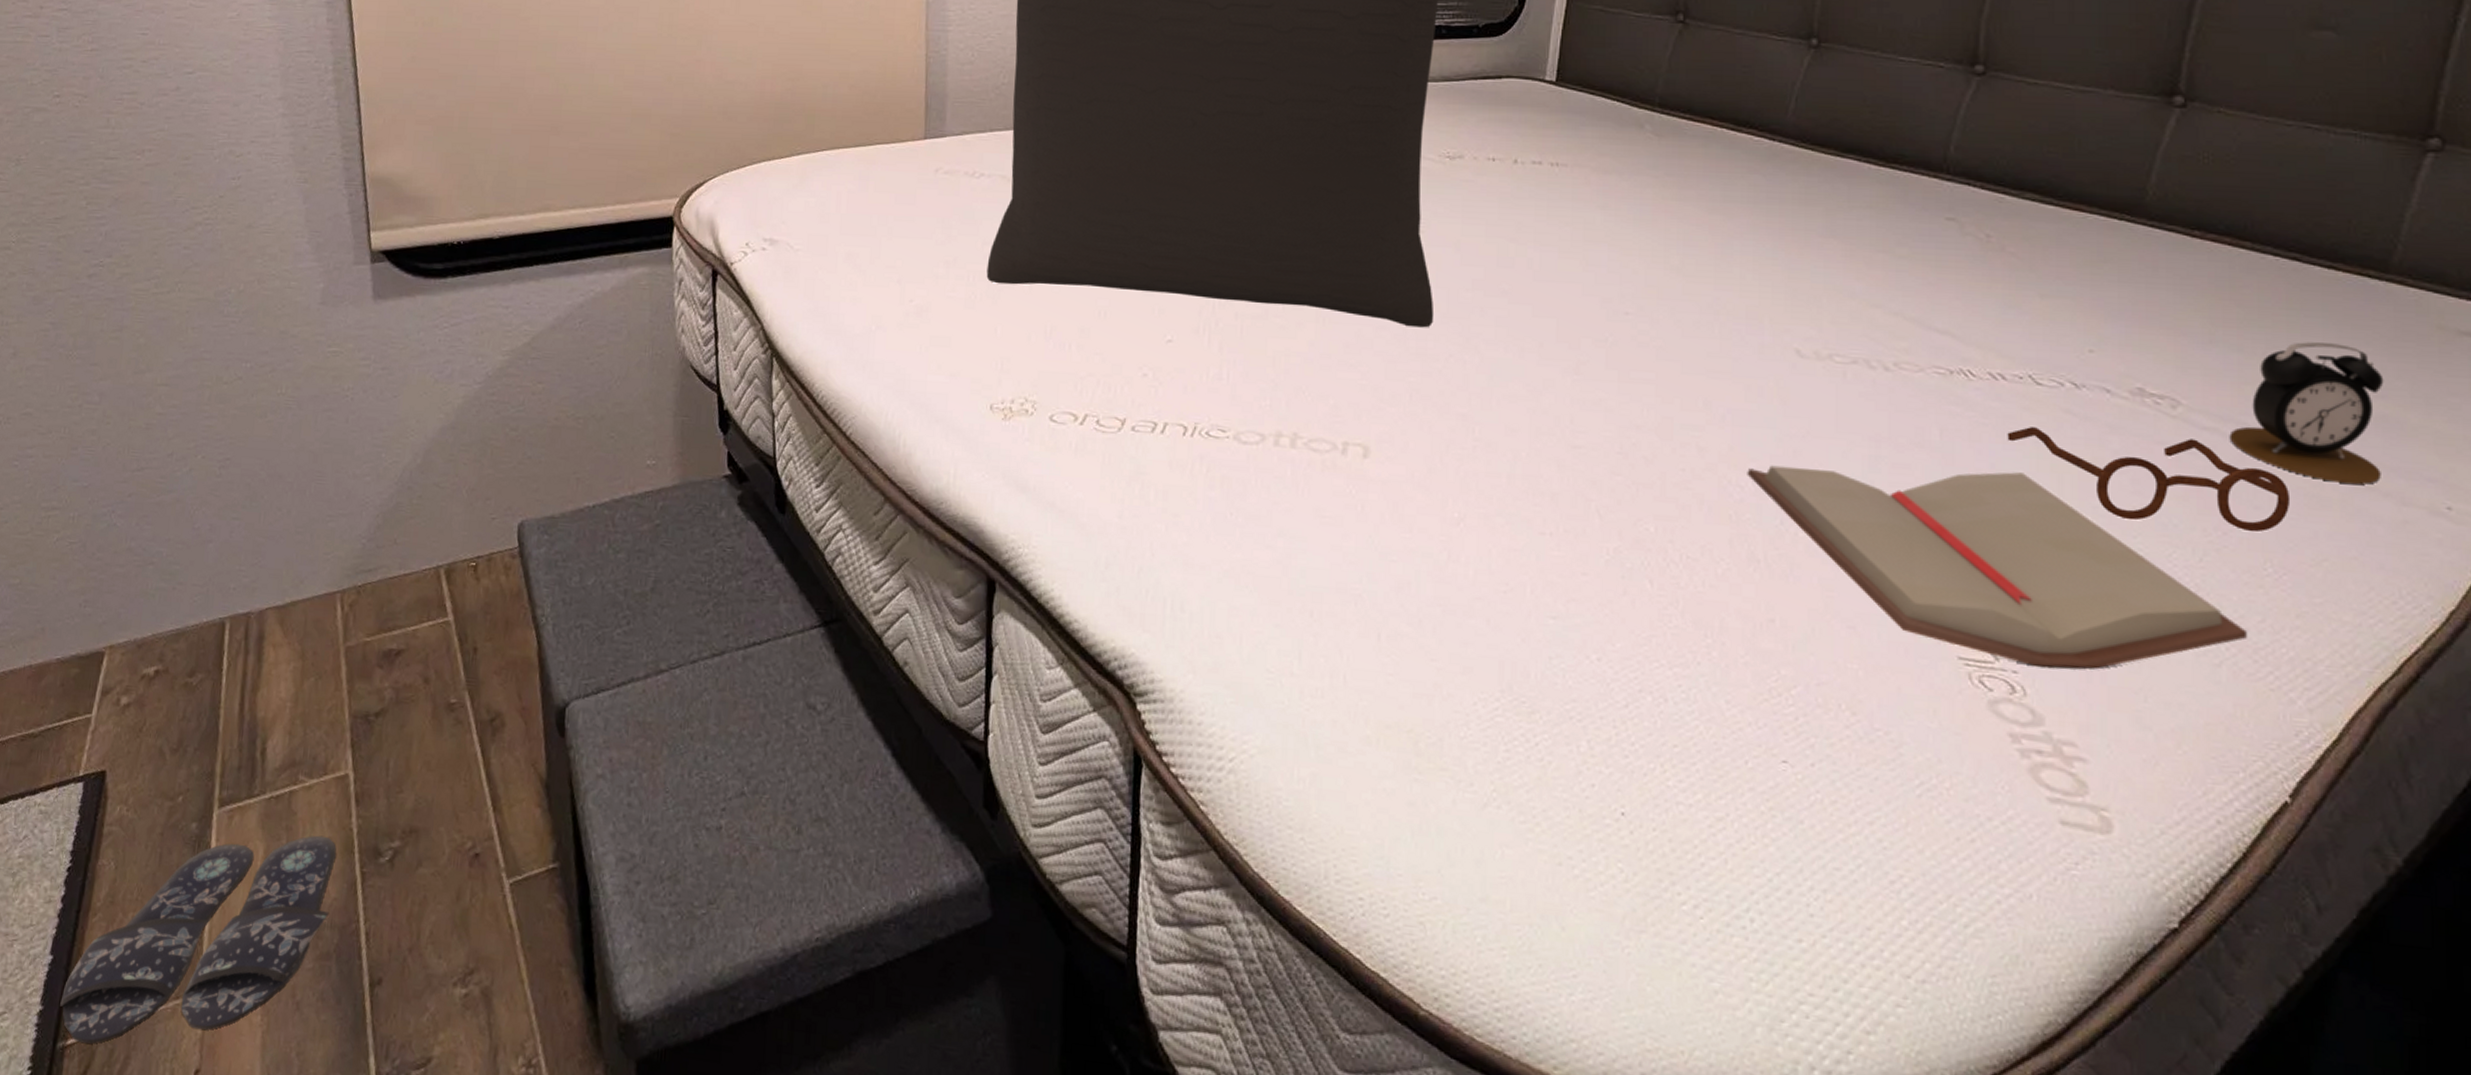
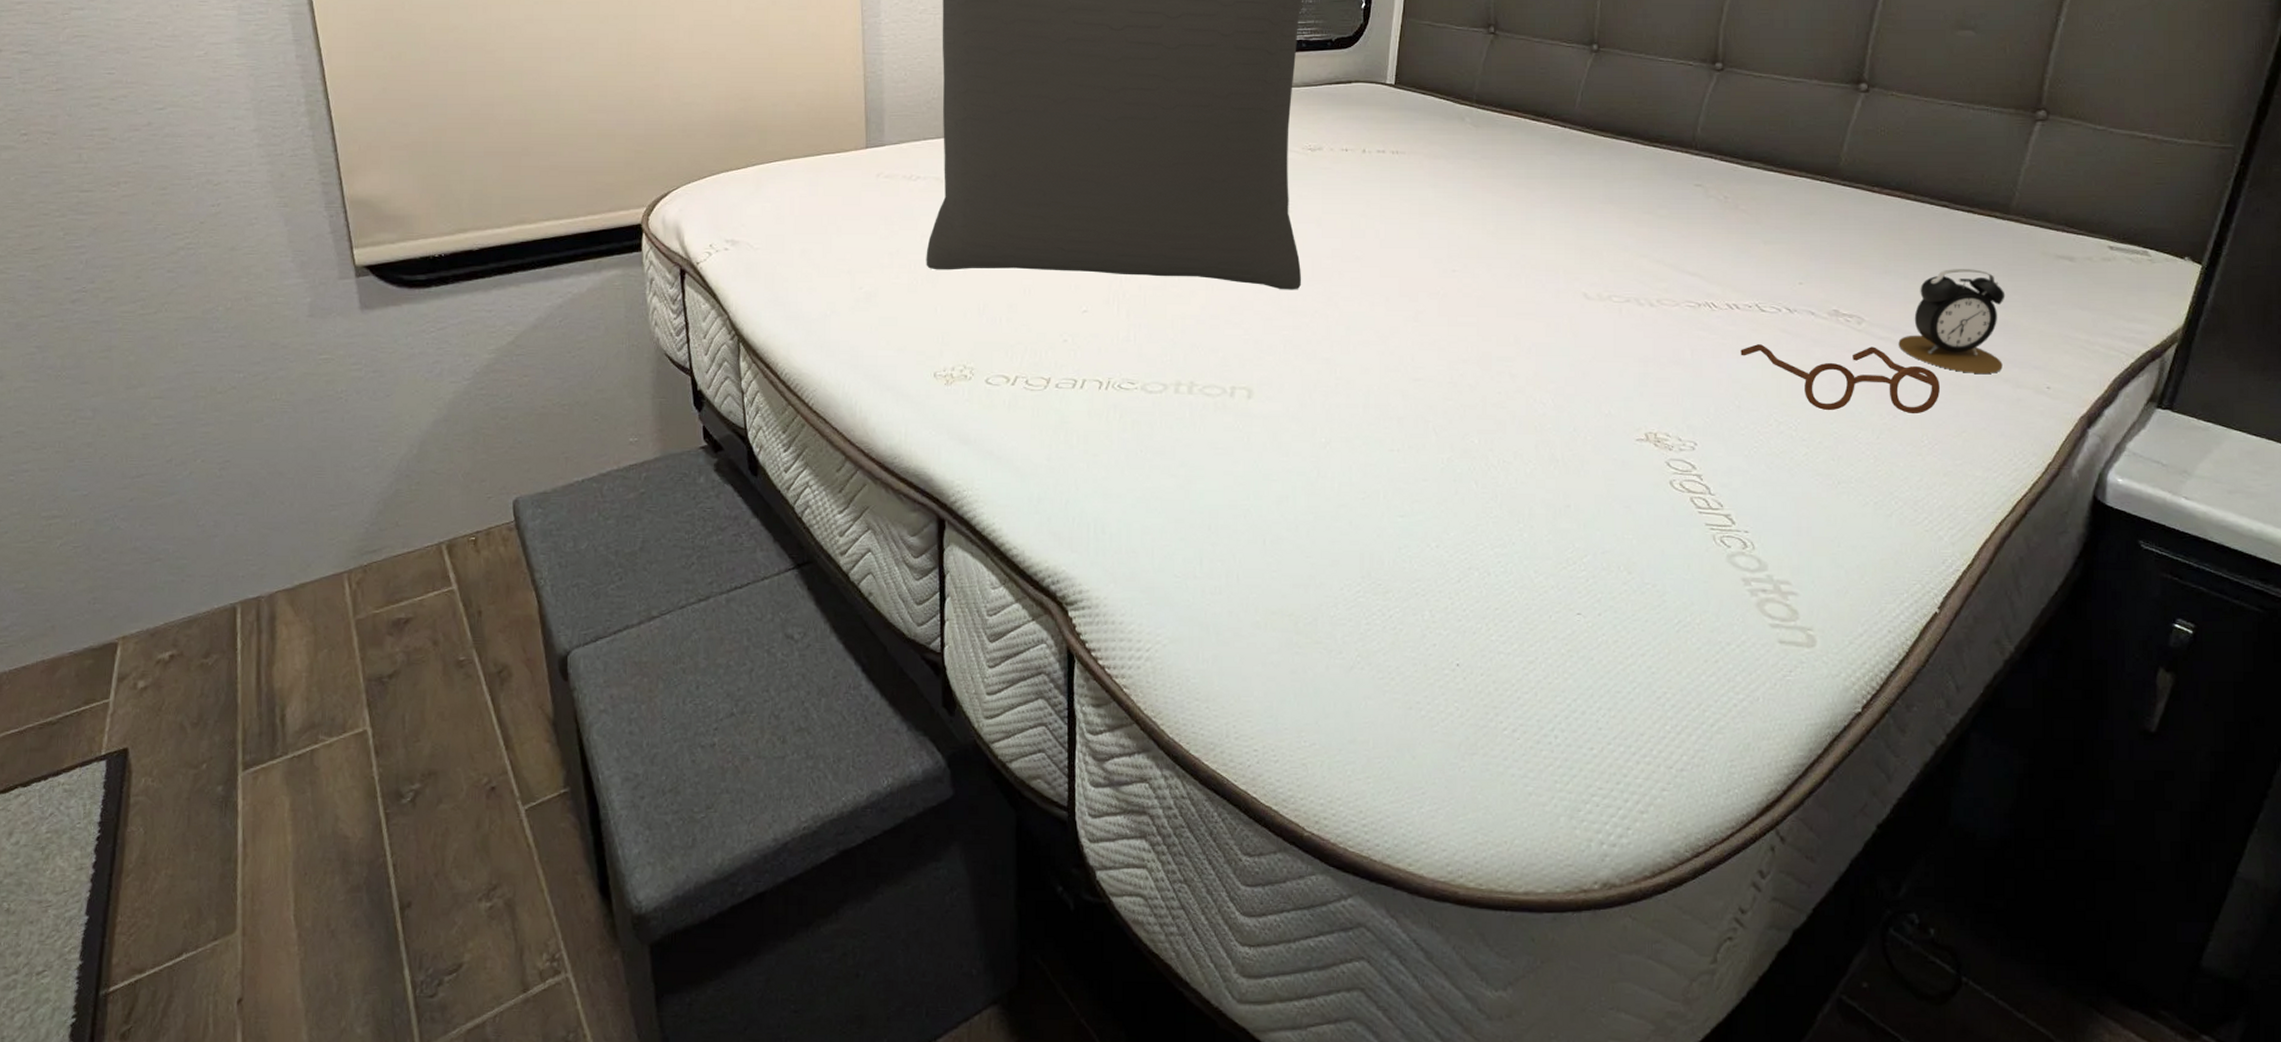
slippers: present [60,835,336,1044] -> none [100,785,360,989]
paperback book: present [1747,465,2248,670] -> none [1548,380,1911,527]

